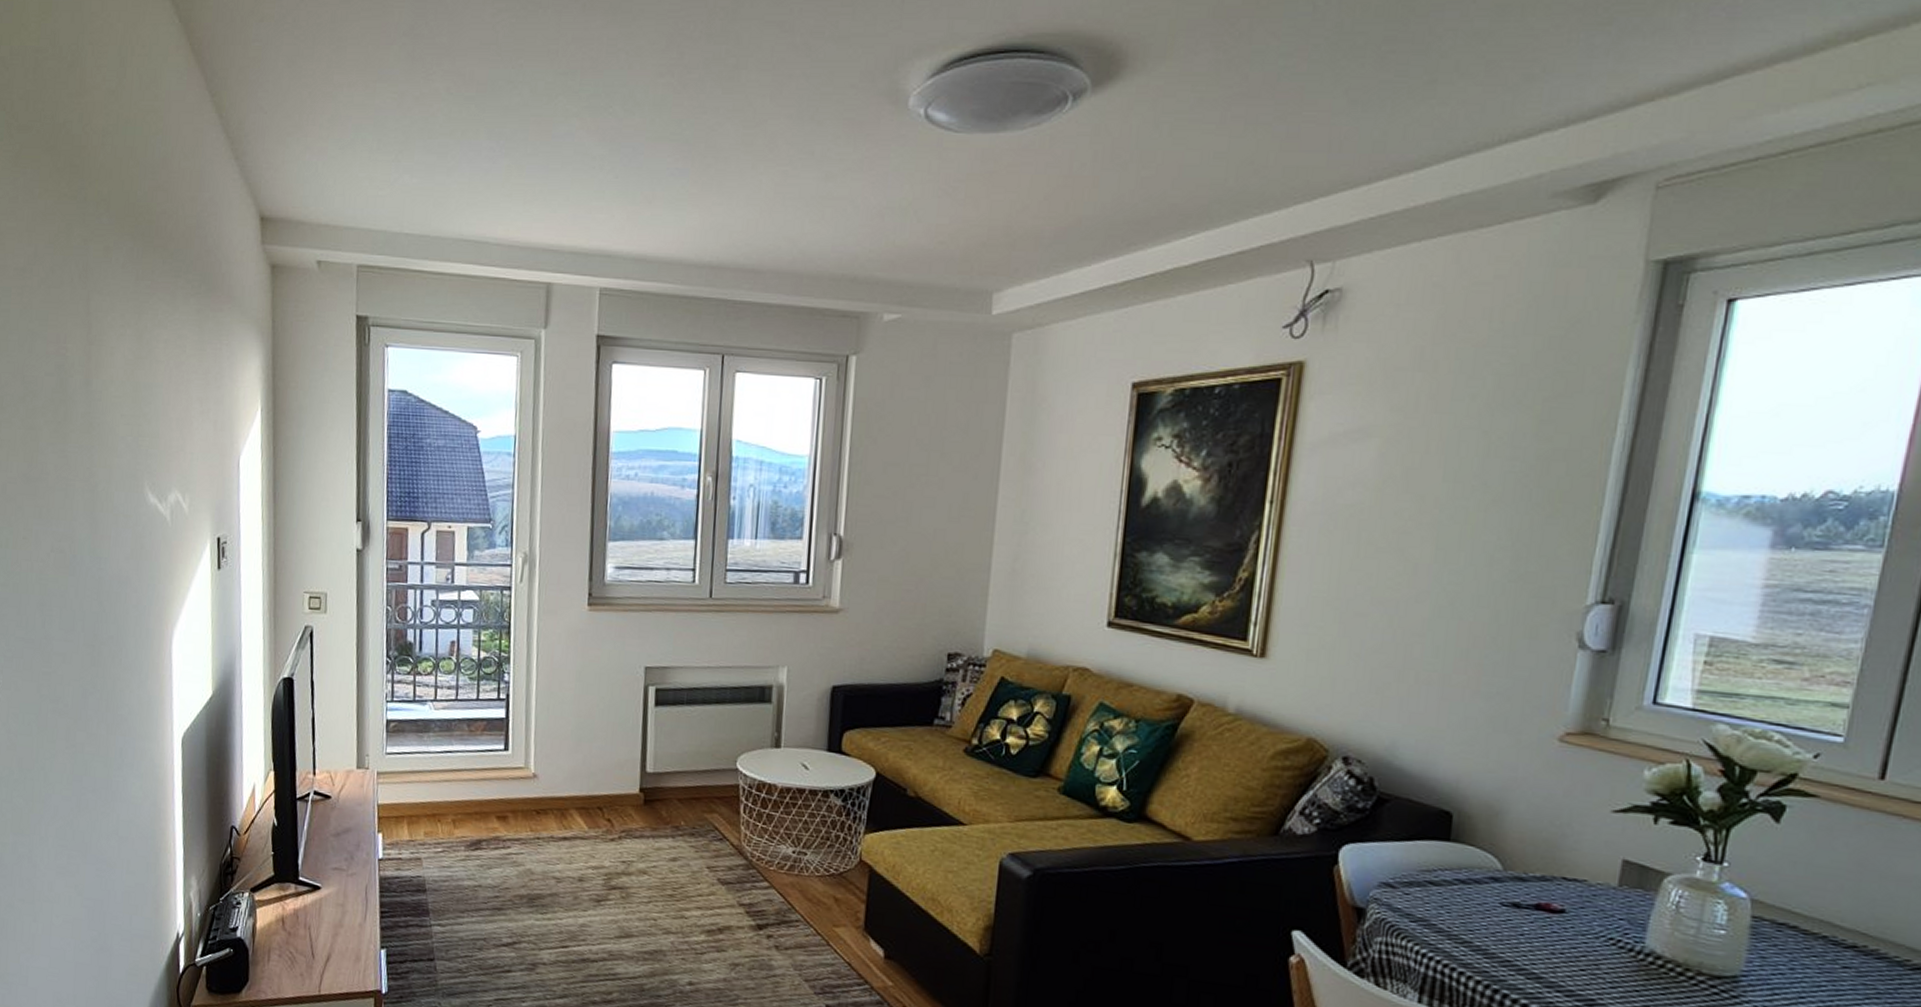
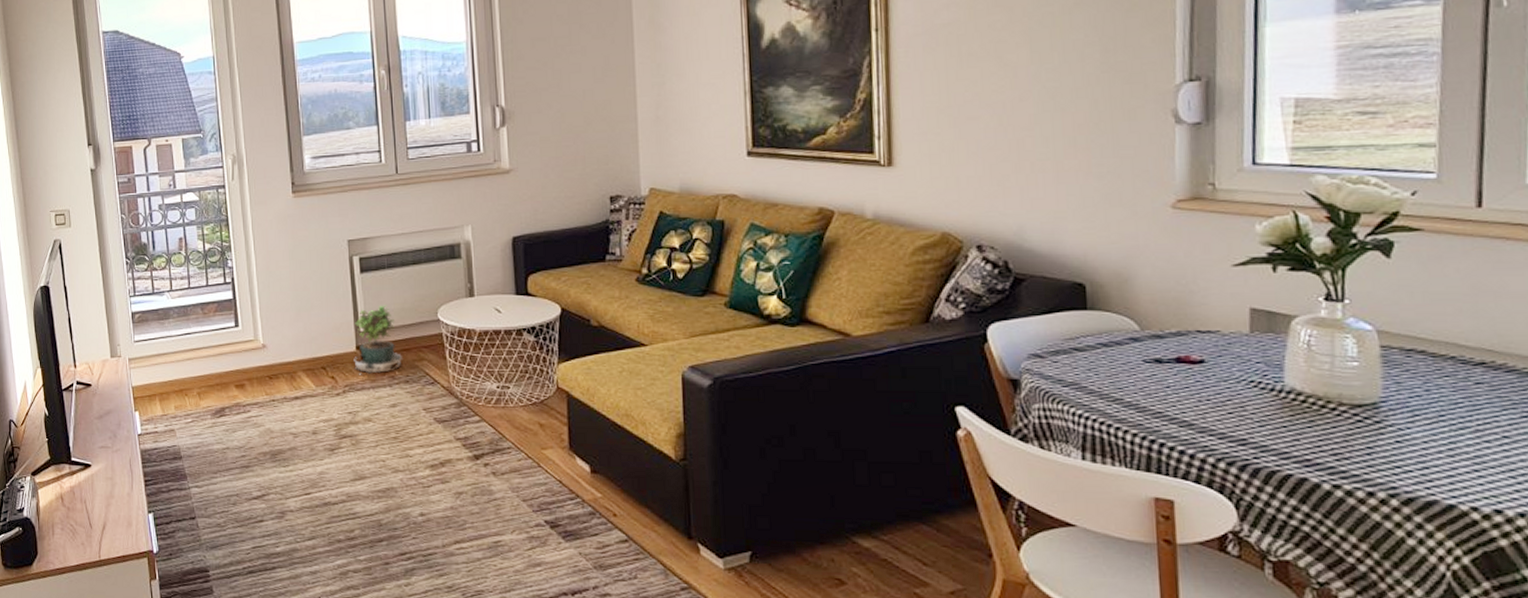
potted plant: none [635,745,691,821] -> present [354,305,402,375]

